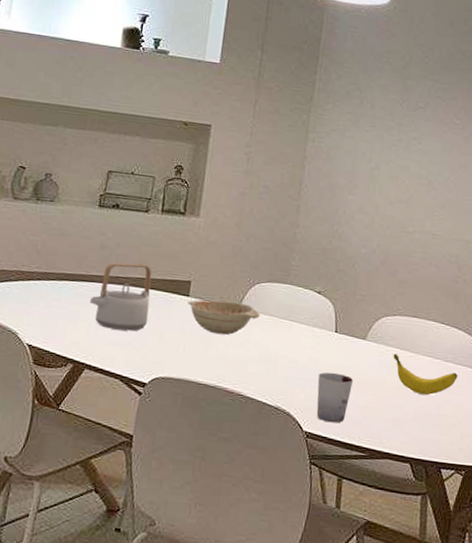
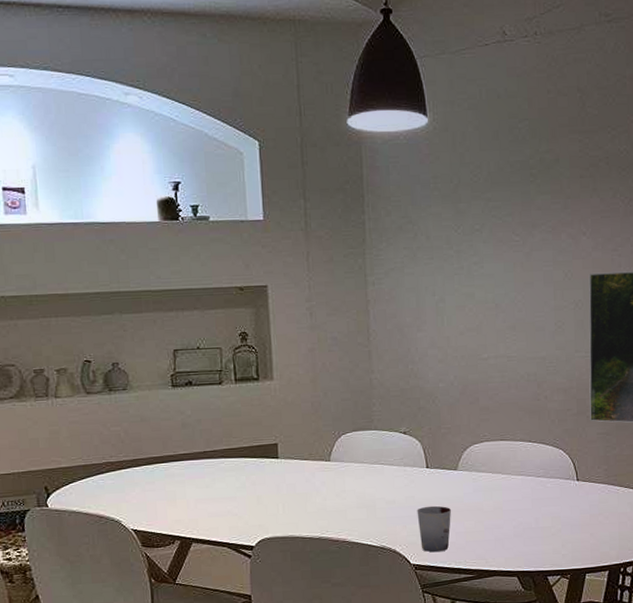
teapot: present [89,262,152,331] -> none [182,435,244,502]
decorative bowl: present [188,299,261,335] -> none [278,455,352,490]
banana: present [393,353,458,395] -> none [486,478,552,512]

